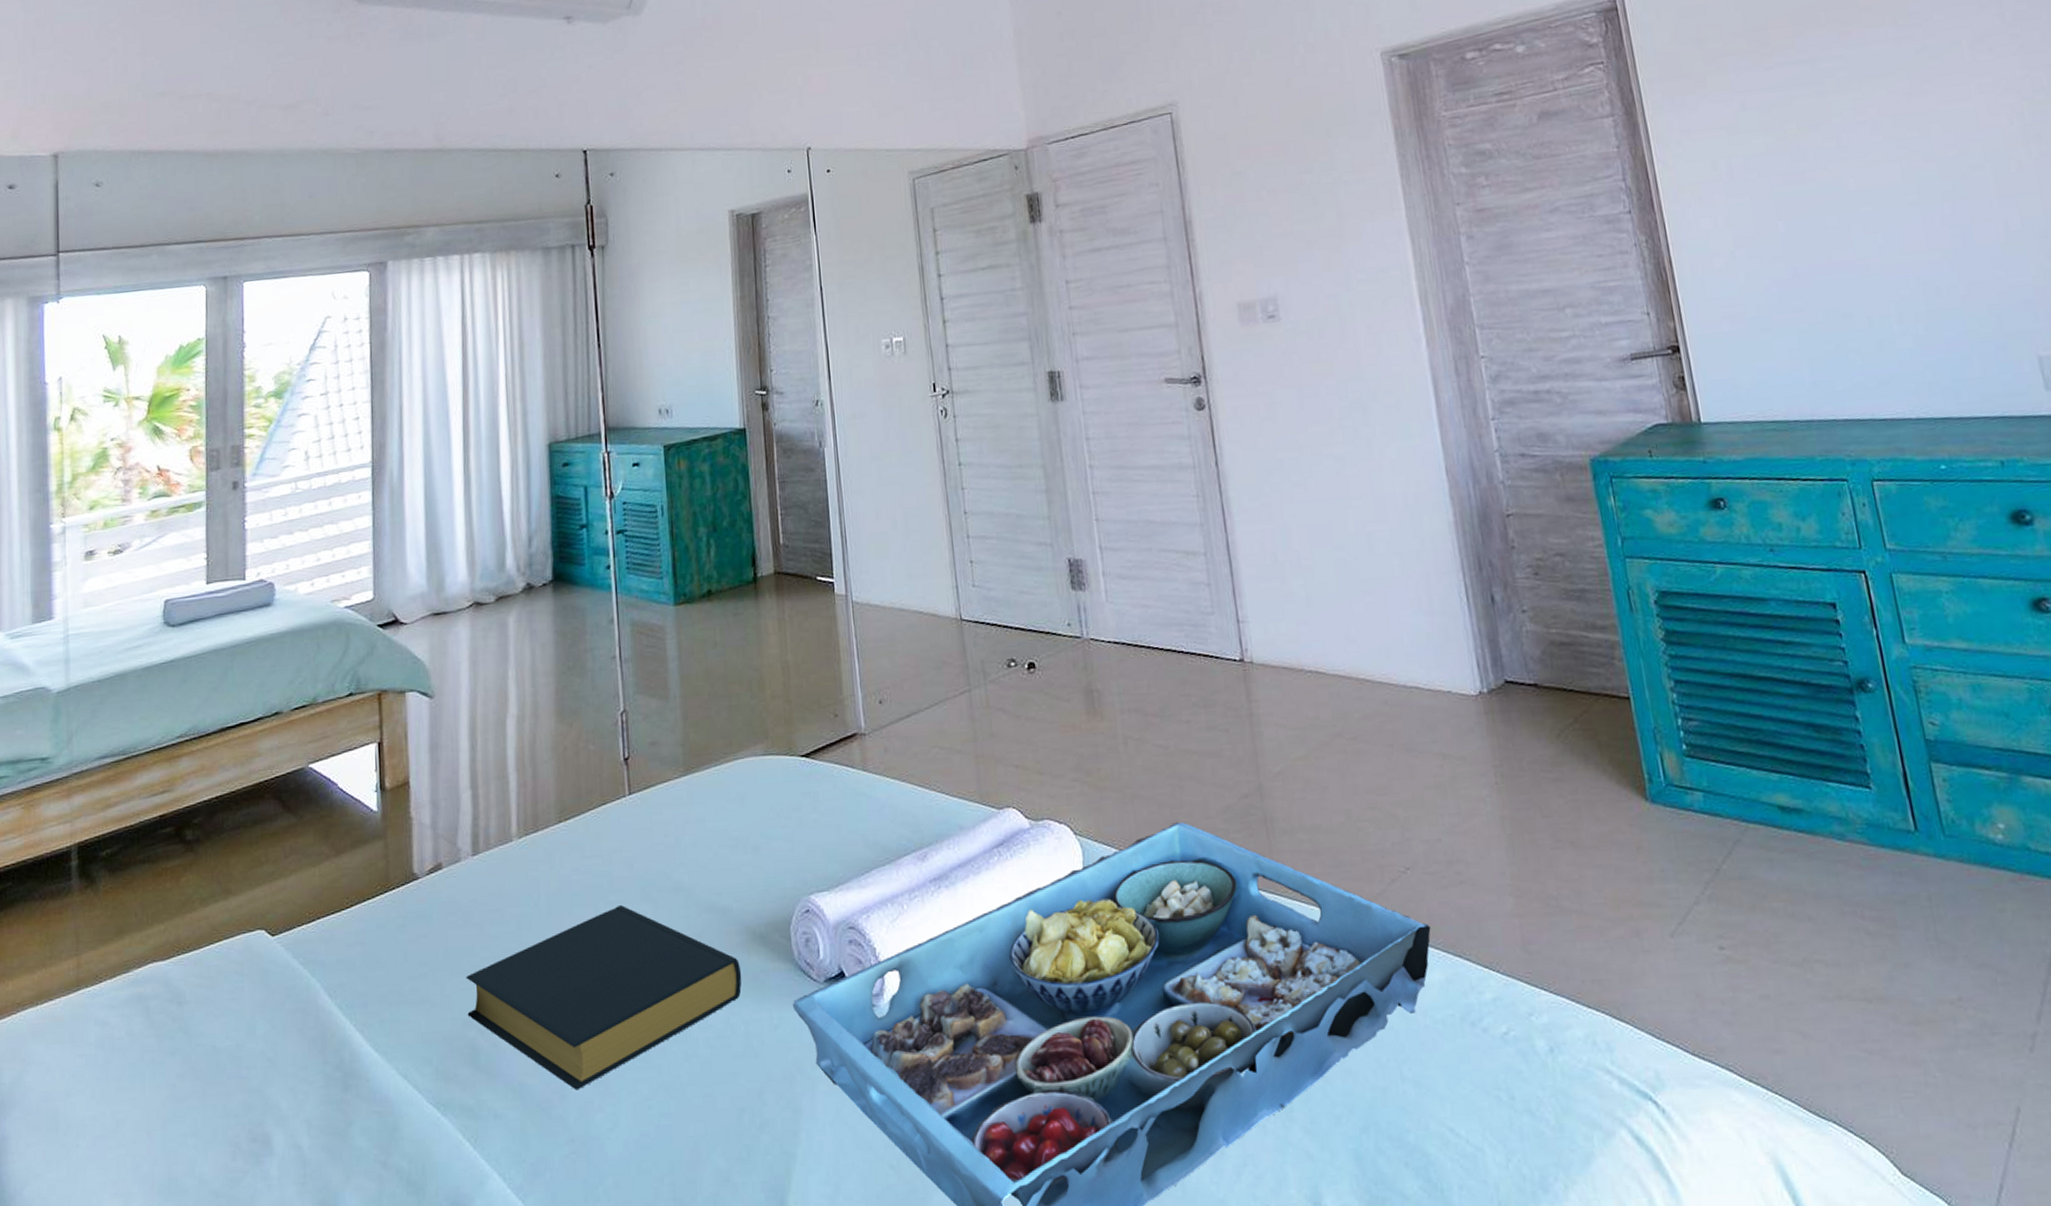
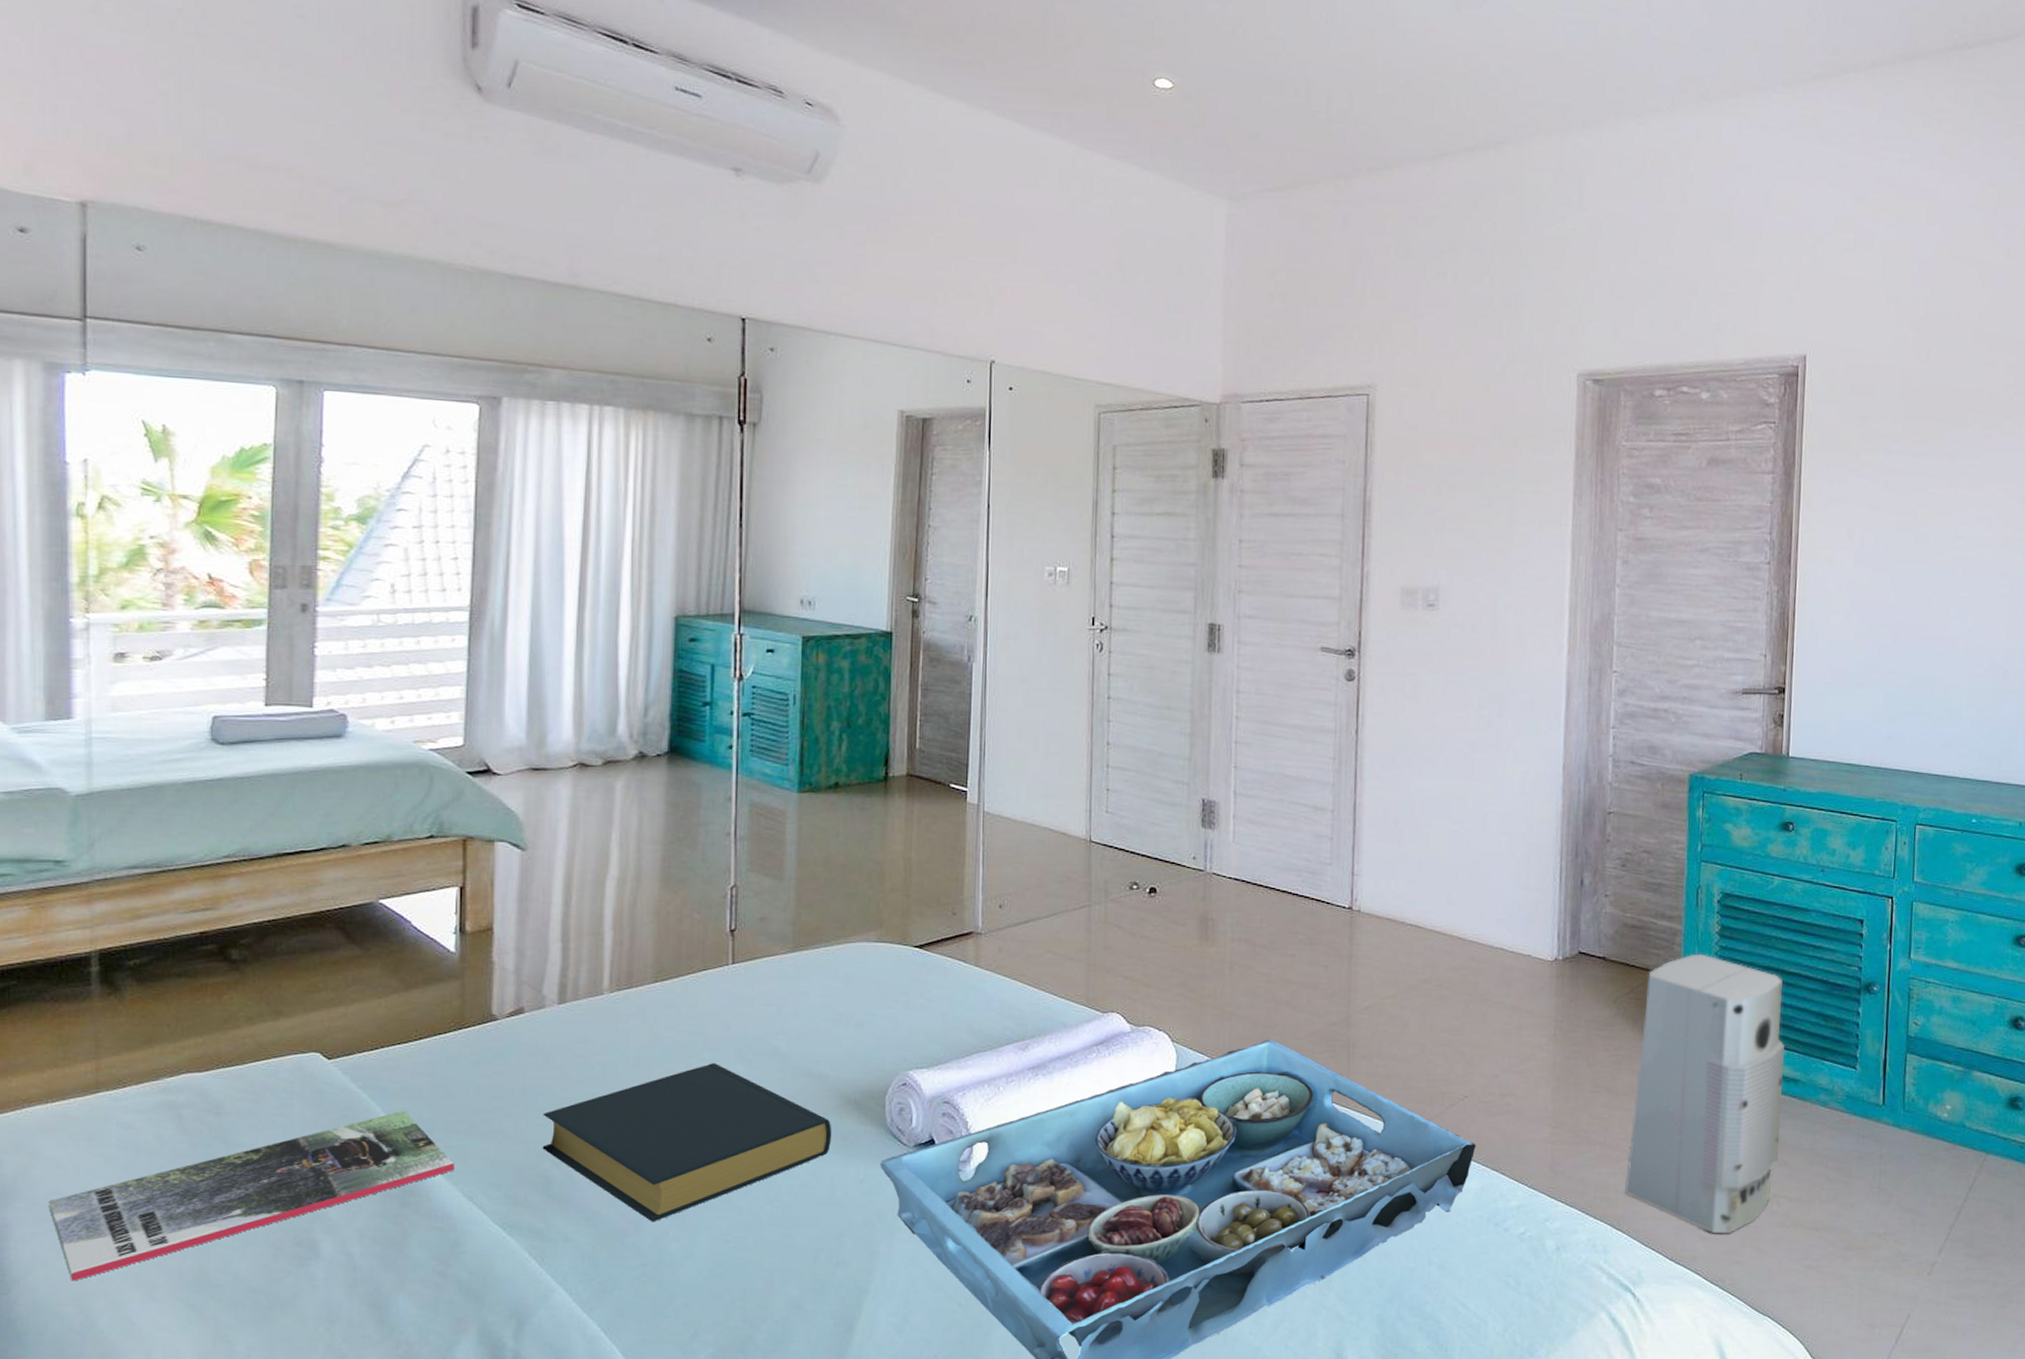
magazine: none [40,984,389,1194] -> present [49,1110,455,1281]
air purifier: none [1590,666,1801,1016] -> present [1625,953,1785,1234]

